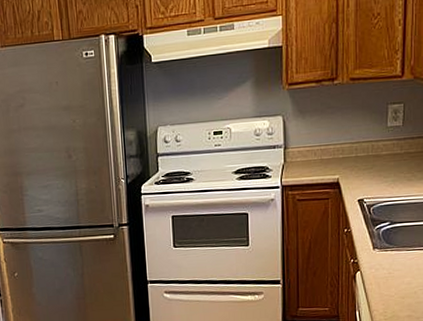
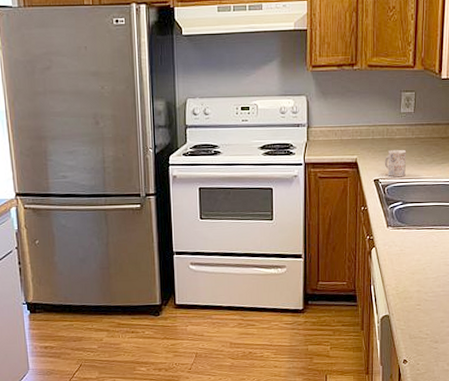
mug: none [369,166,395,196] -> present [384,149,407,177]

